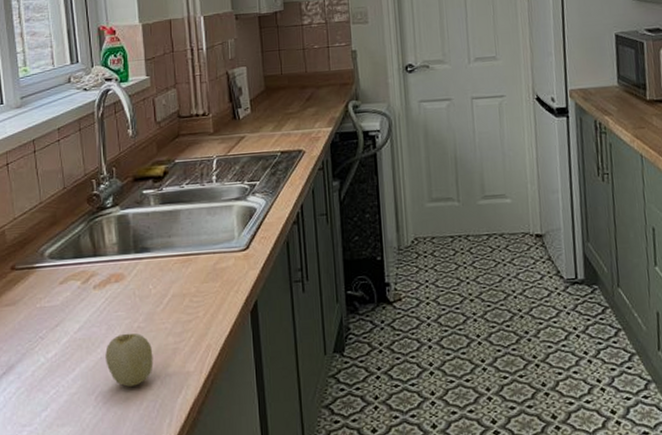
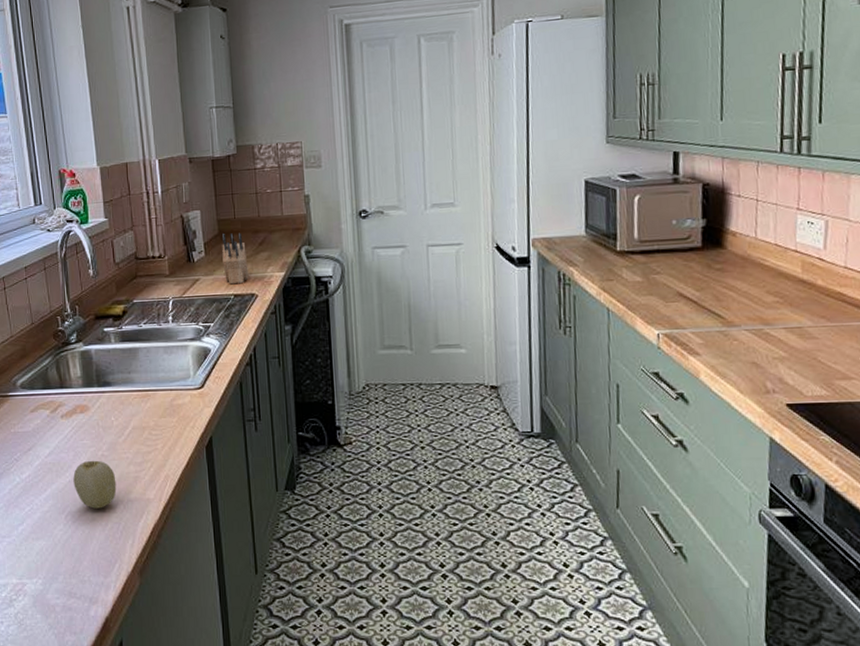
knife block: none [268,88,296,140] -> present [221,232,249,283]

